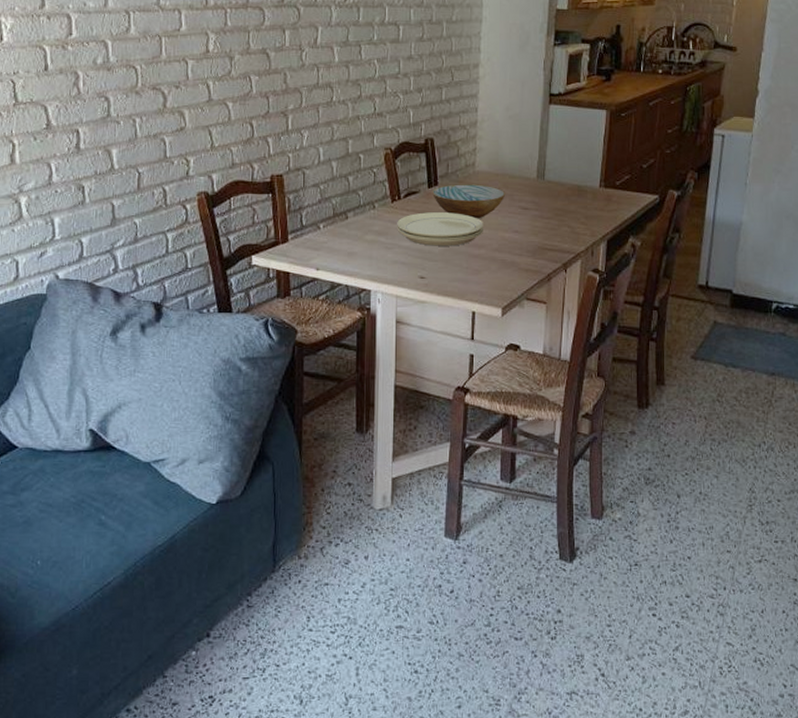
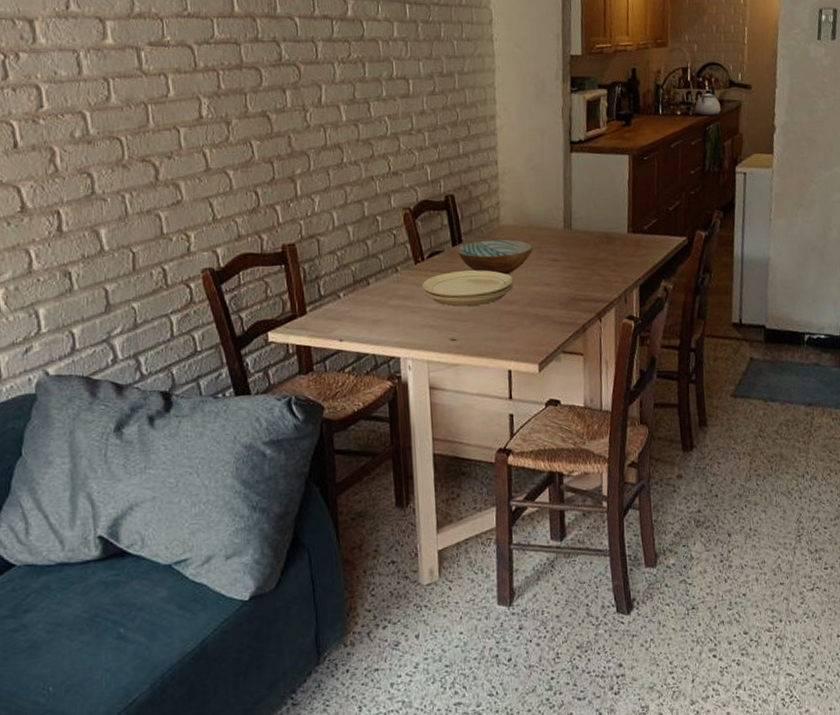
kettle: none [676,45,704,76] -> present [694,84,721,116]

